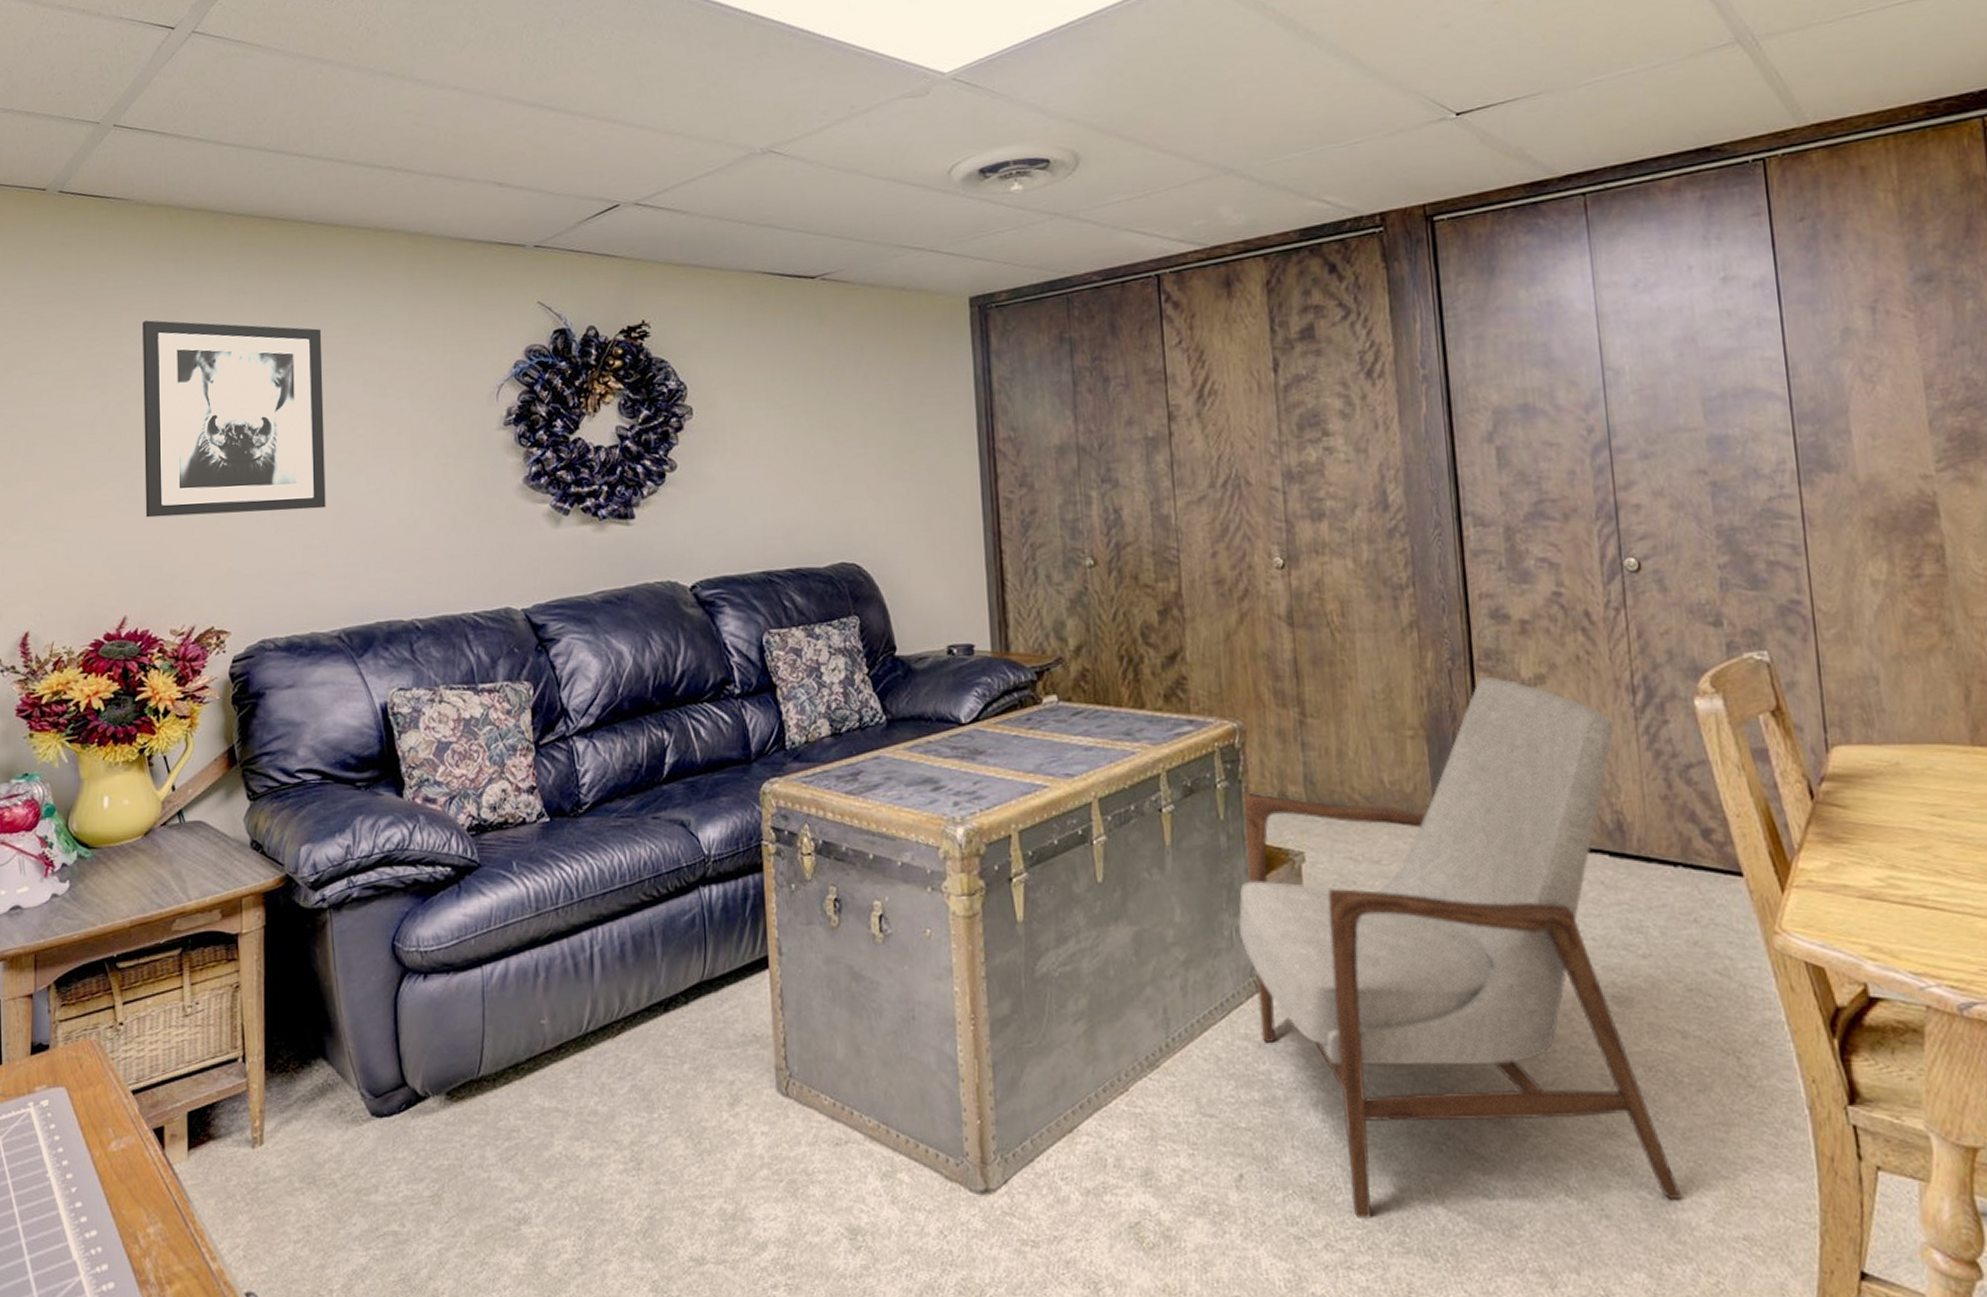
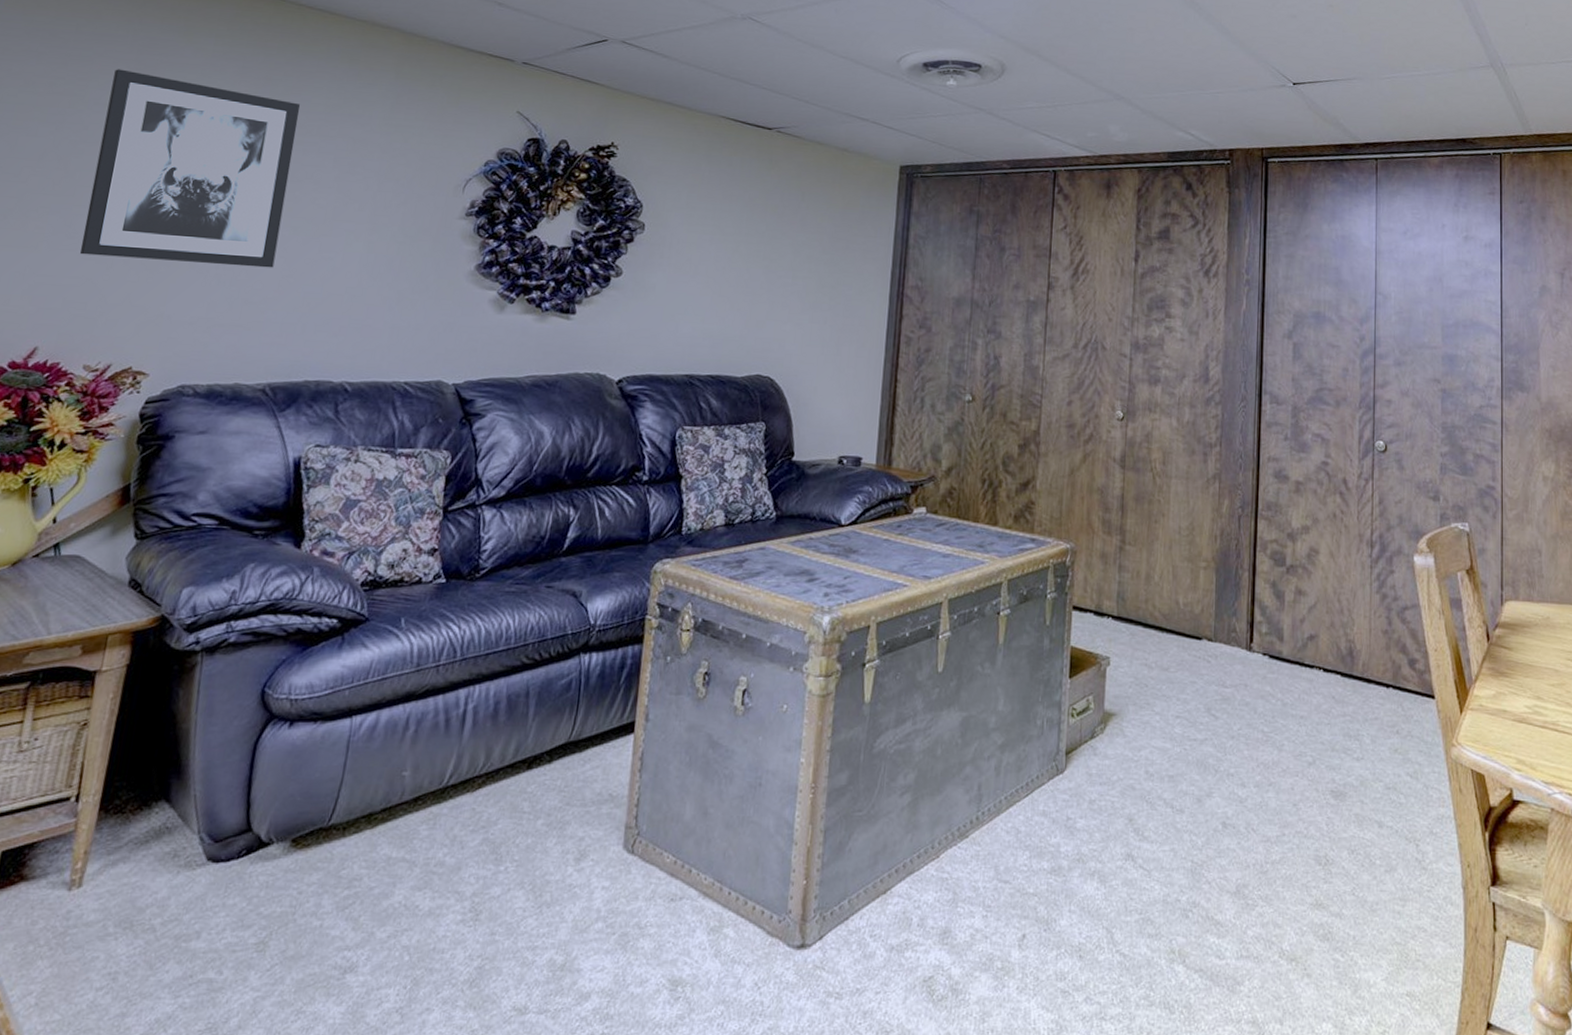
armchair: present [1238,676,1682,1218] -> none [1049,523,1365,975]

